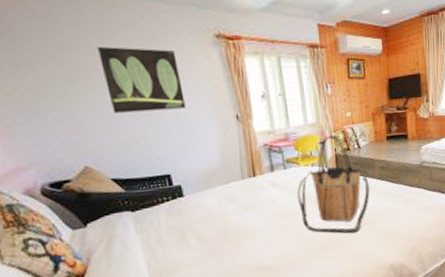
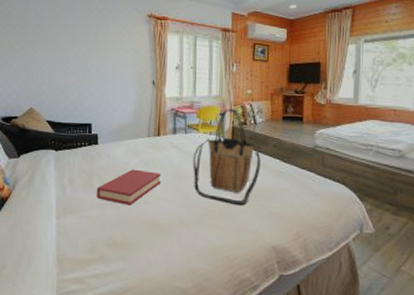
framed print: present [97,46,186,114] -> none [60,16,116,71]
hardback book: none [192,215,267,255] -> present [96,169,162,205]

